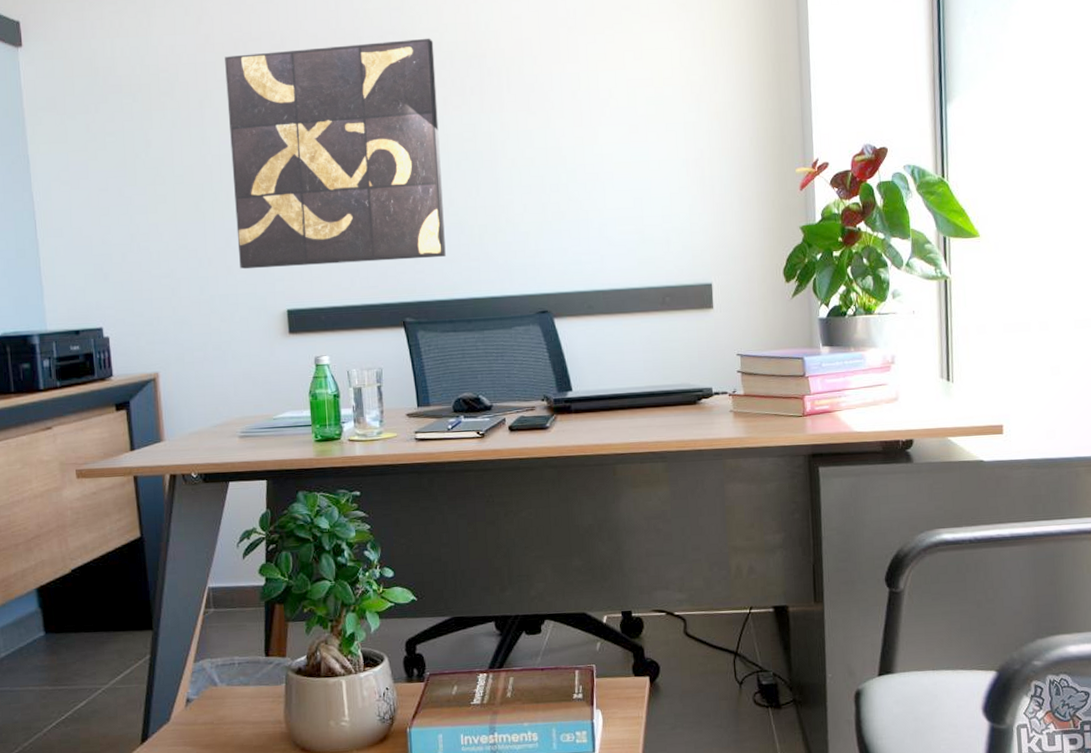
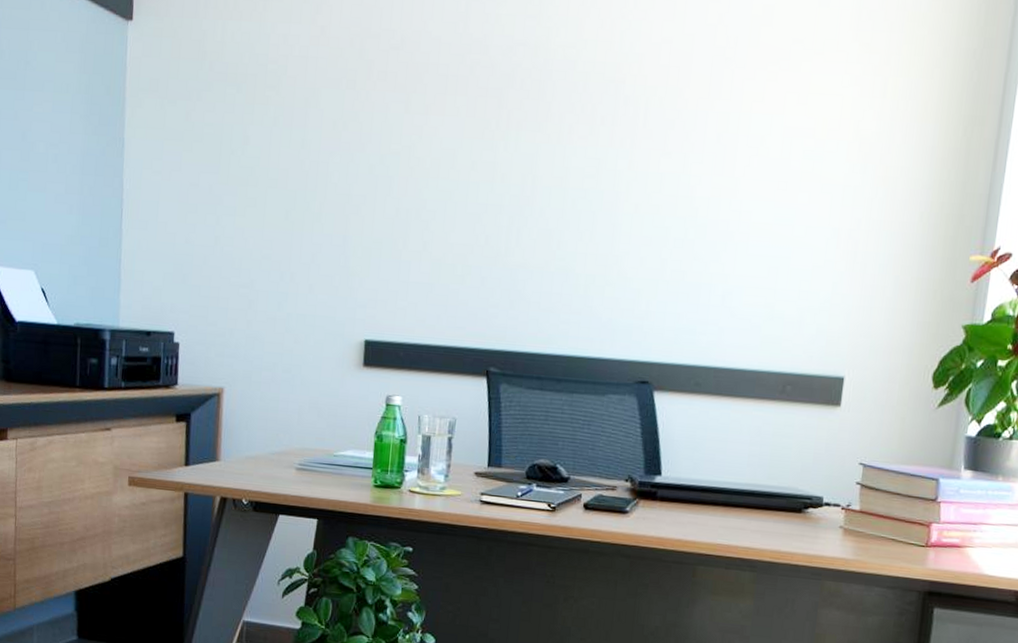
wall art: present [225,38,446,270] -> none [322,52,568,305]

